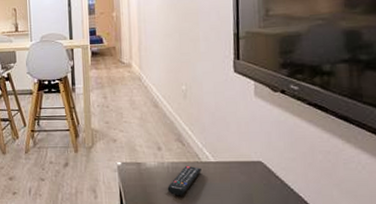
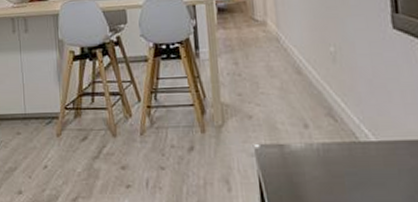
remote control: present [167,165,201,196] -> none [318,146,360,187]

